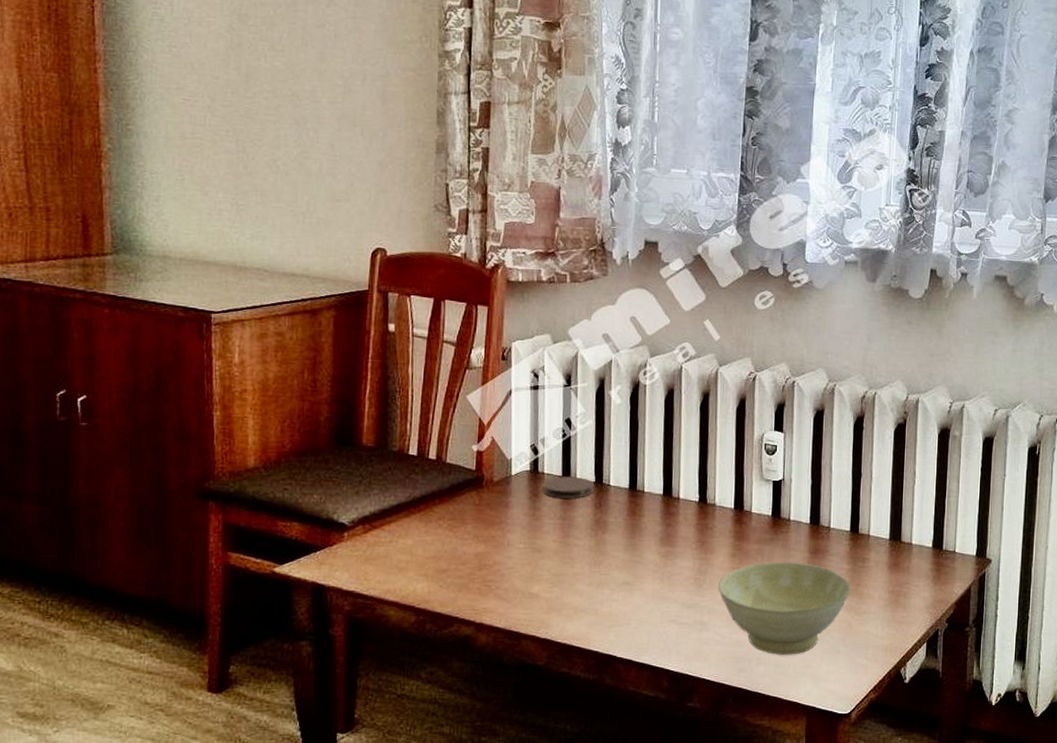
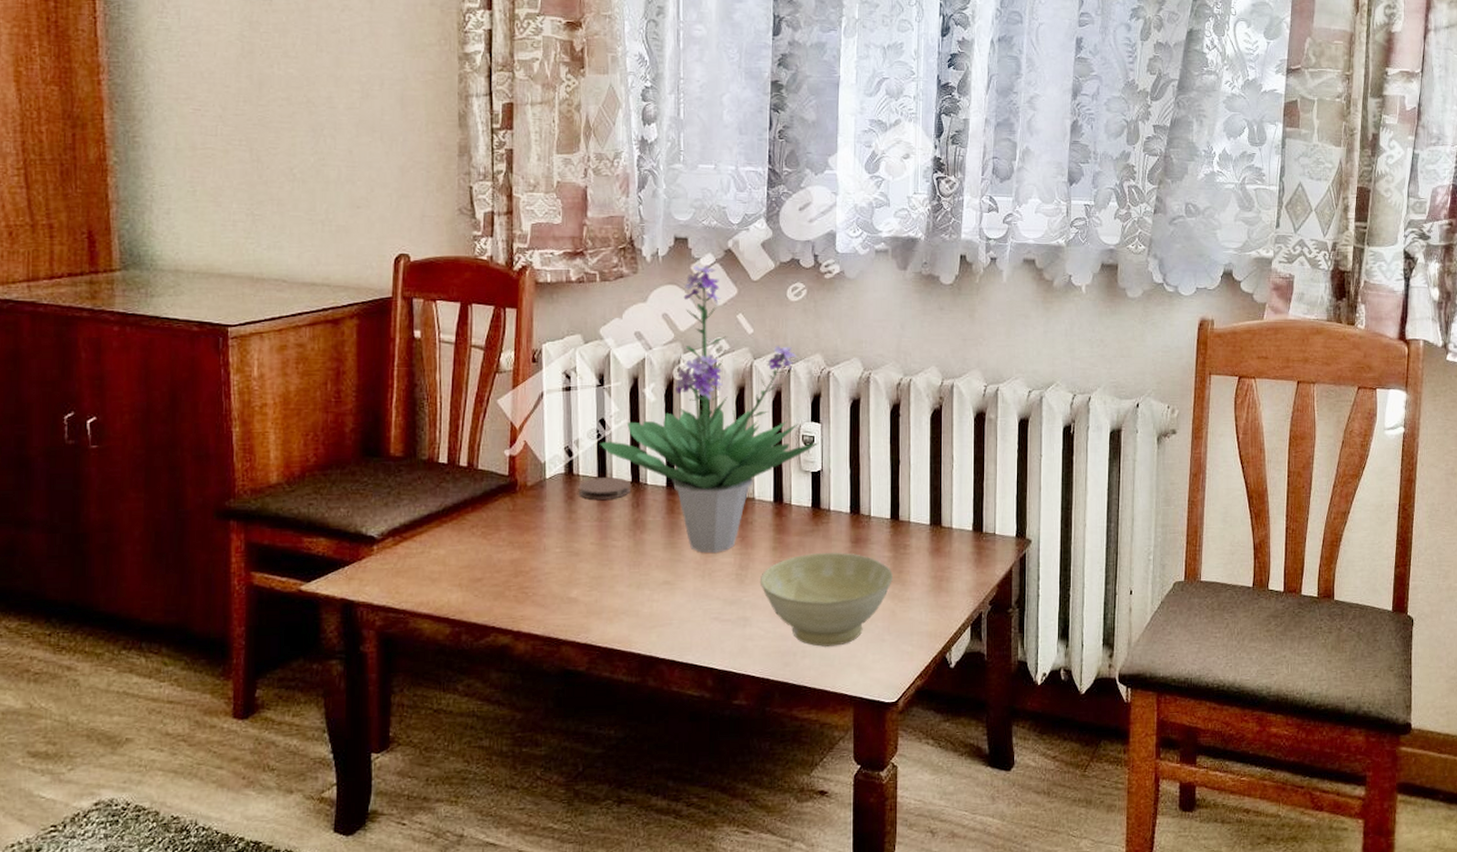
potted plant: none [565,269,782,557] -> present [600,265,819,554]

